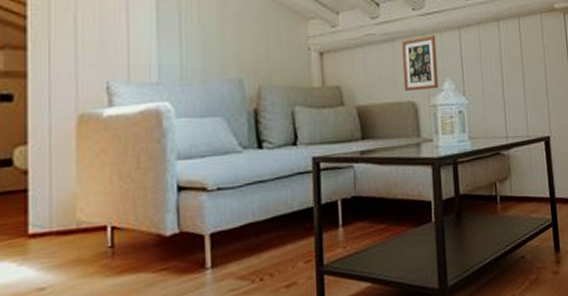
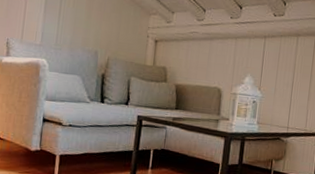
picture frame: present [401,36,439,92] -> none [213,40,245,82]

